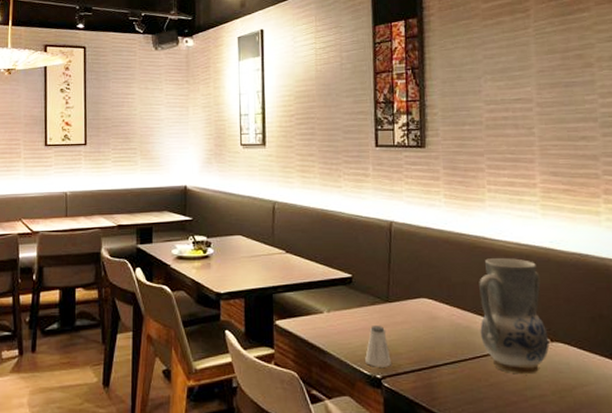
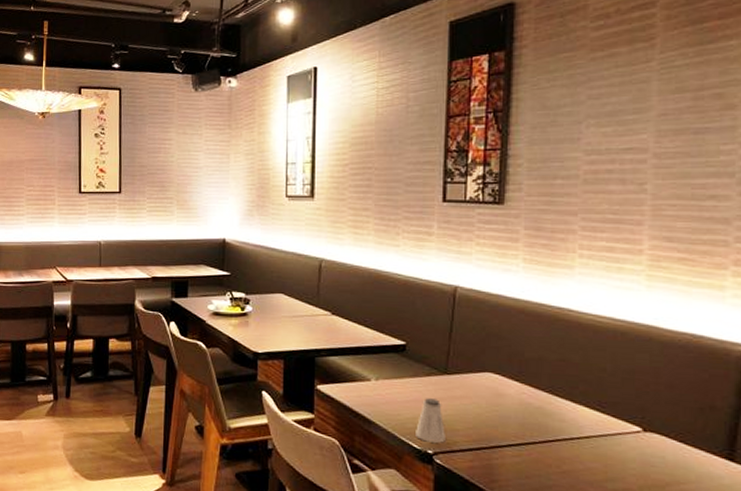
vase: present [479,257,550,375] -> none [555,332,641,466]

